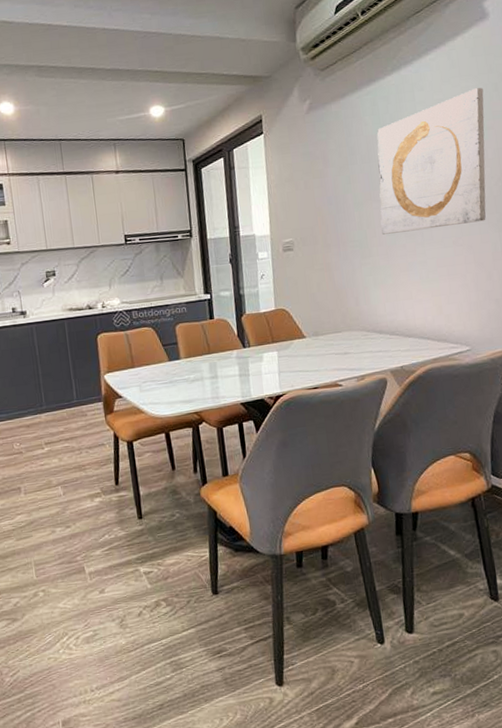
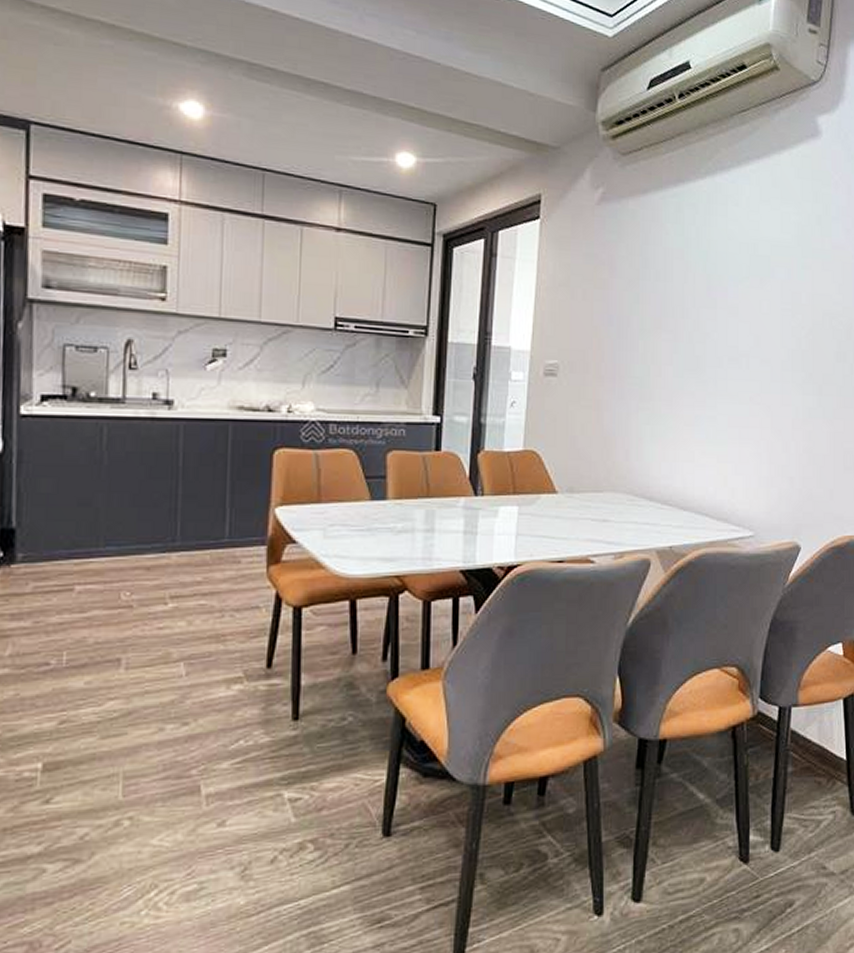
wall art: present [376,87,486,235] -> none [669,215,805,379]

